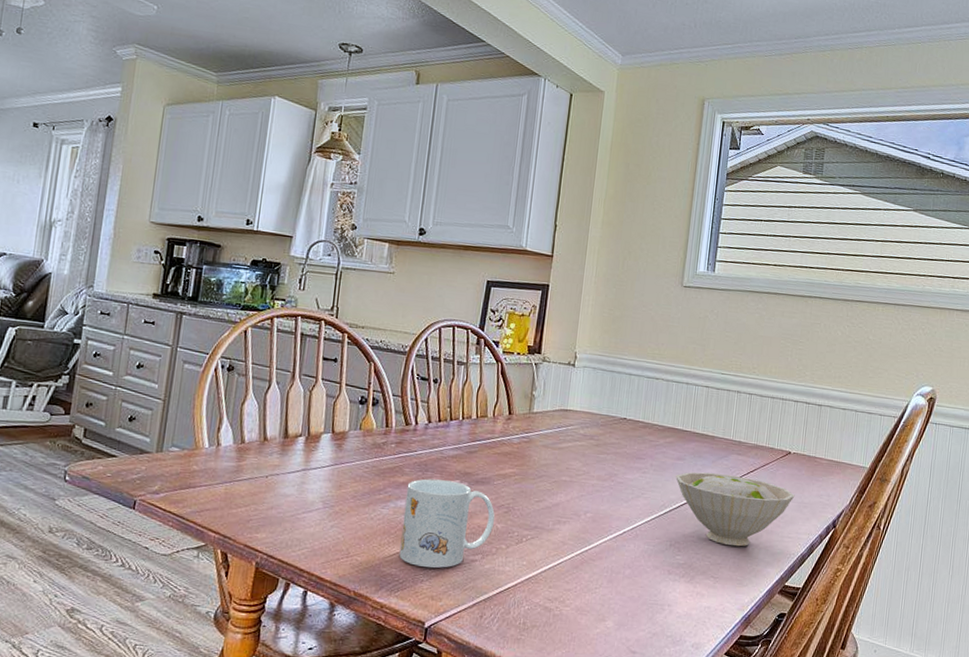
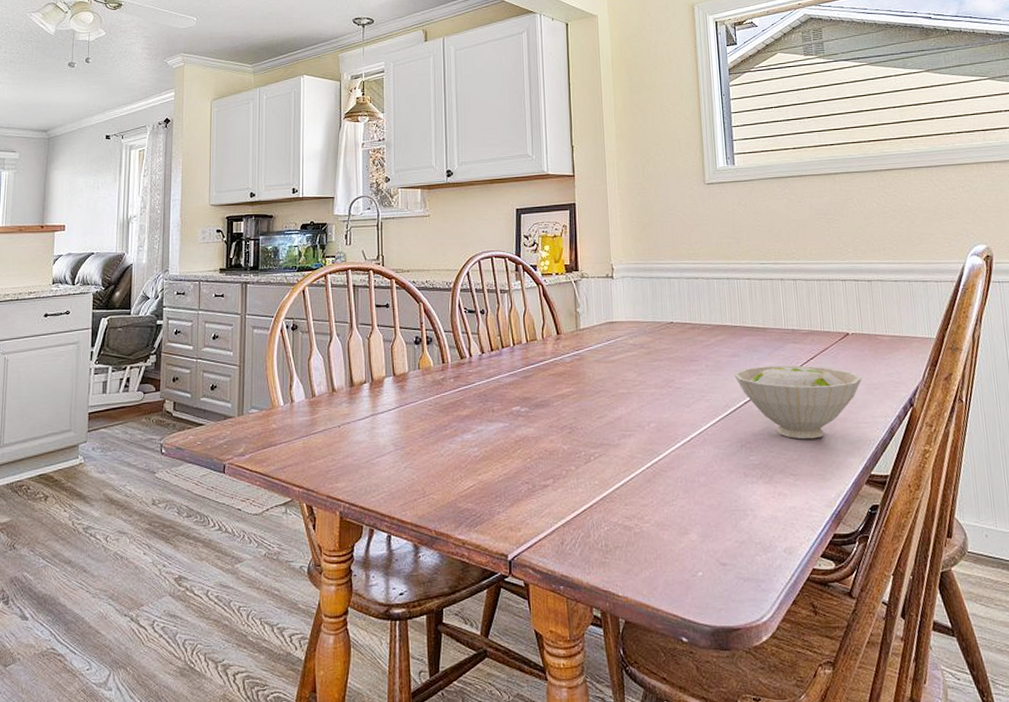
mug: present [399,478,495,568] -> none [471,408,561,499]

